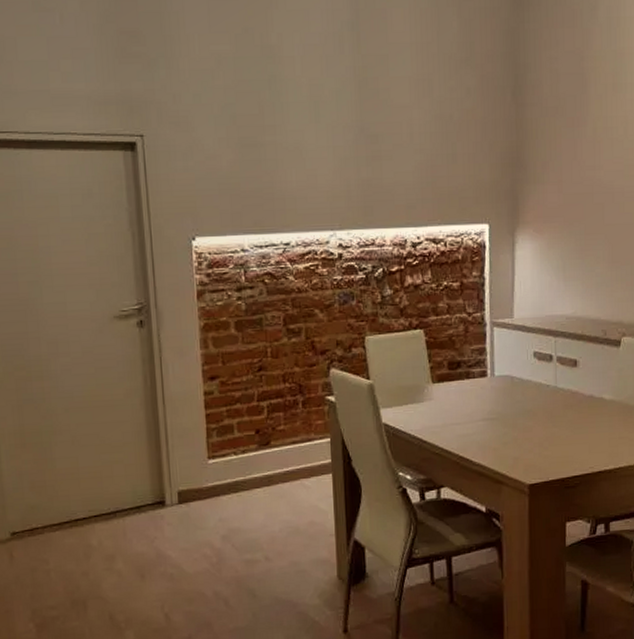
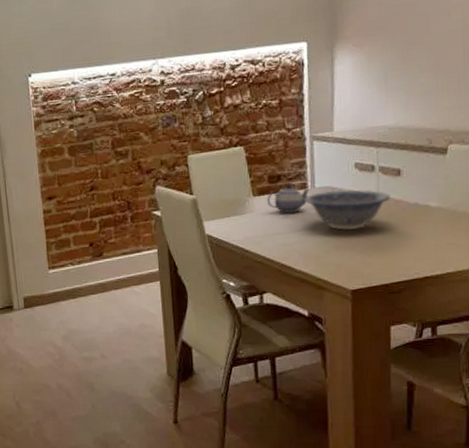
teapot: none [446,372,490,403] -> present [267,185,311,214]
decorative bowl: none [484,379,567,422] -> present [305,189,390,231]

